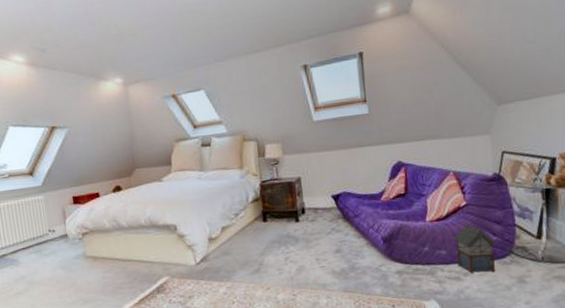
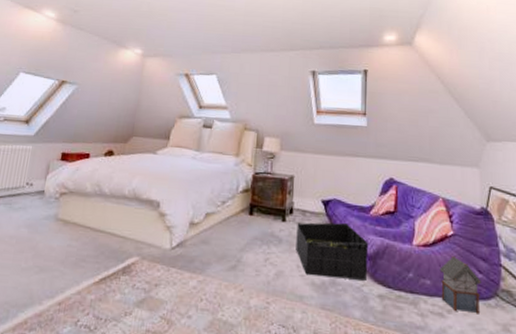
storage bin: none [310,212,384,265] -> present [296,222,369,281]

